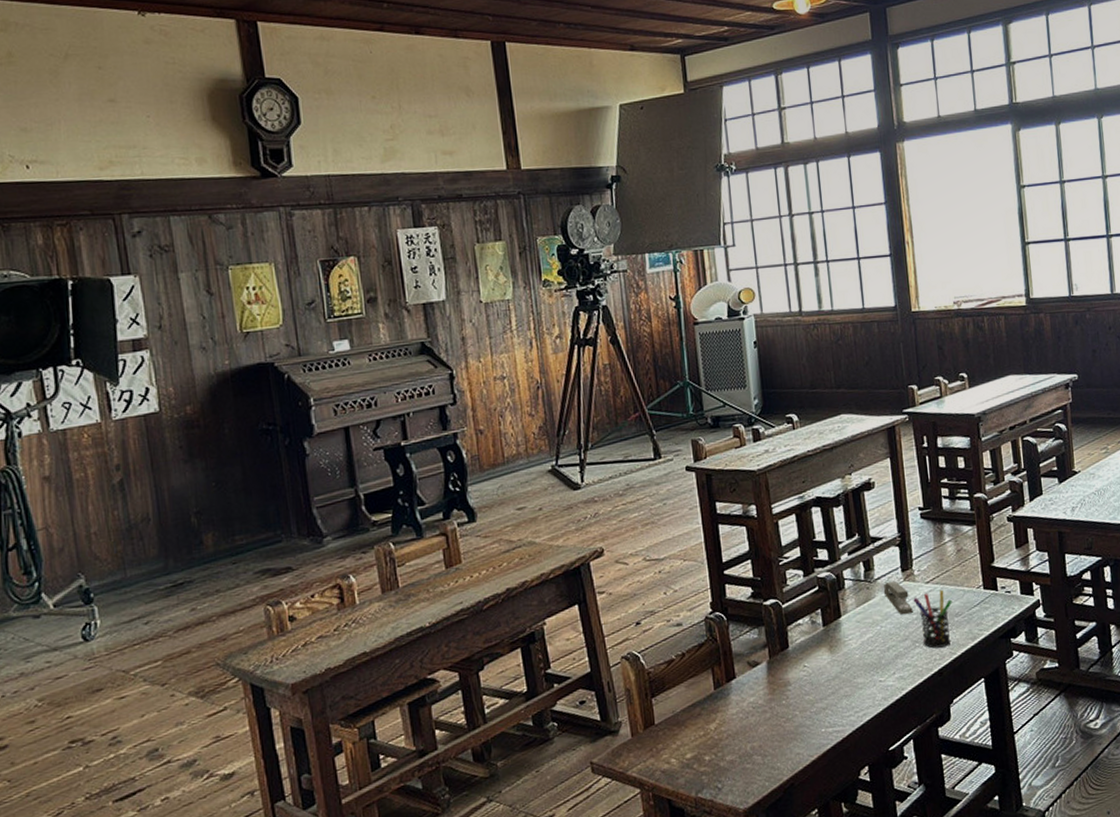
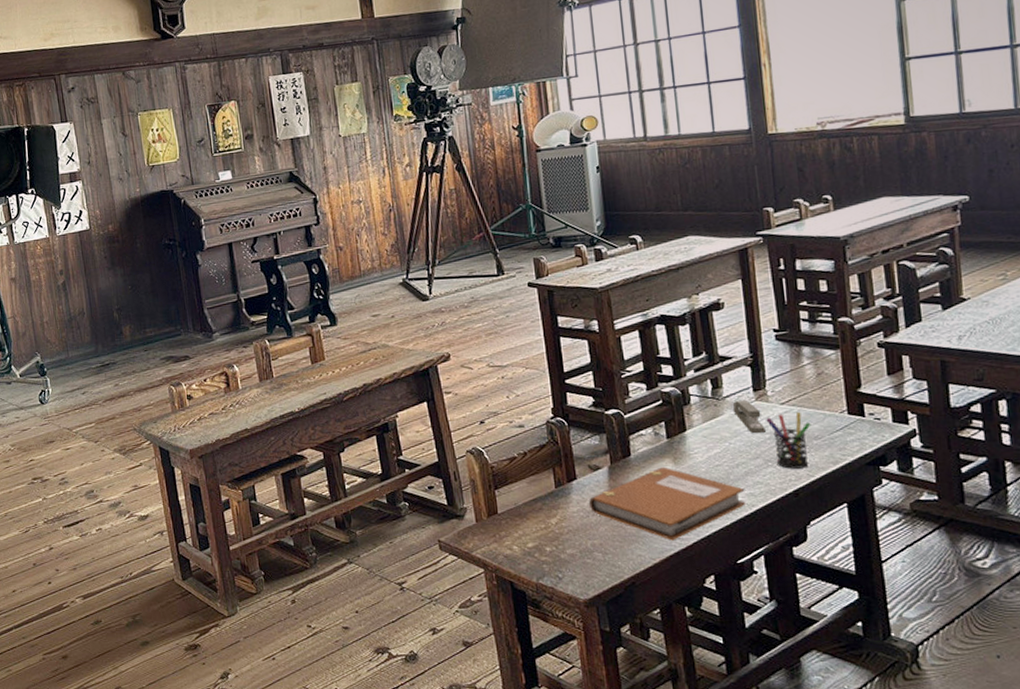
notebook: none [748,656,896,734] -> present [589,467,745,541]

